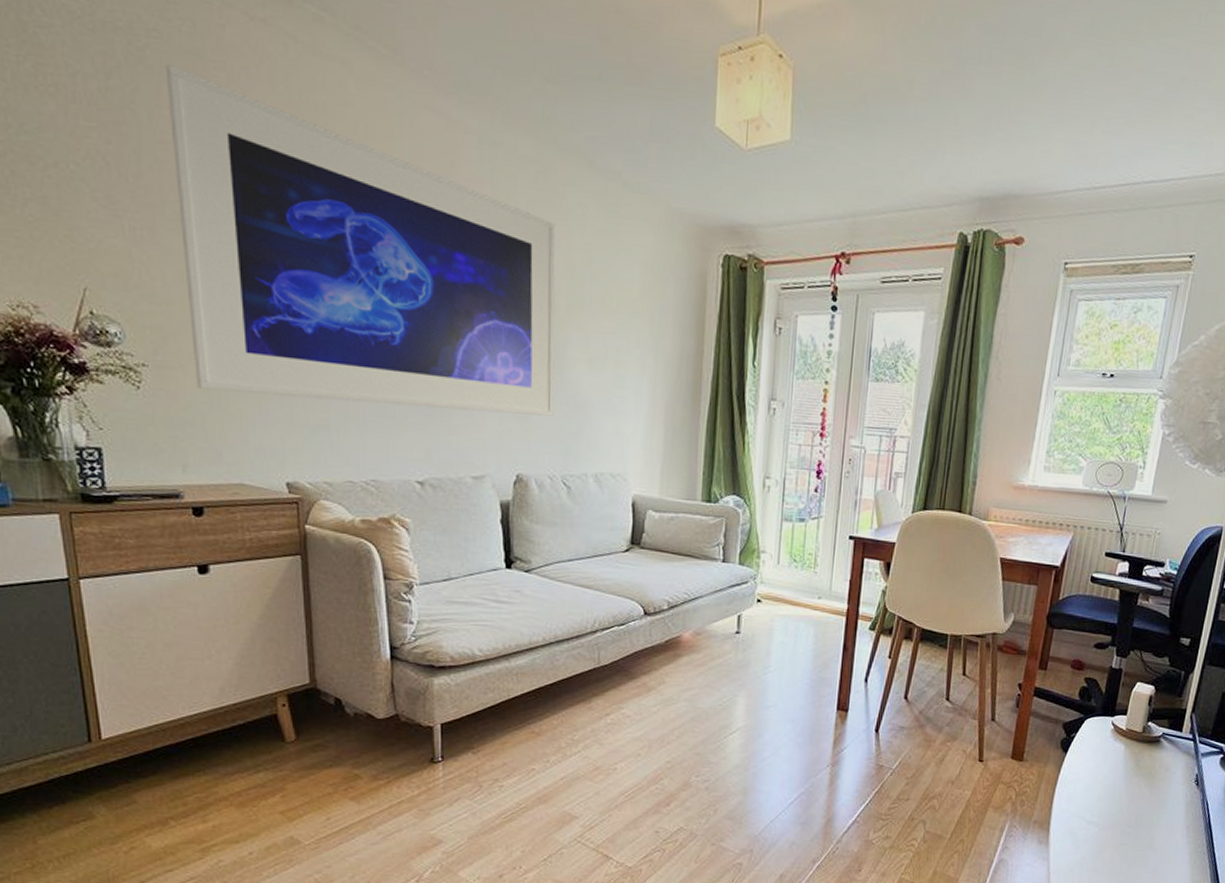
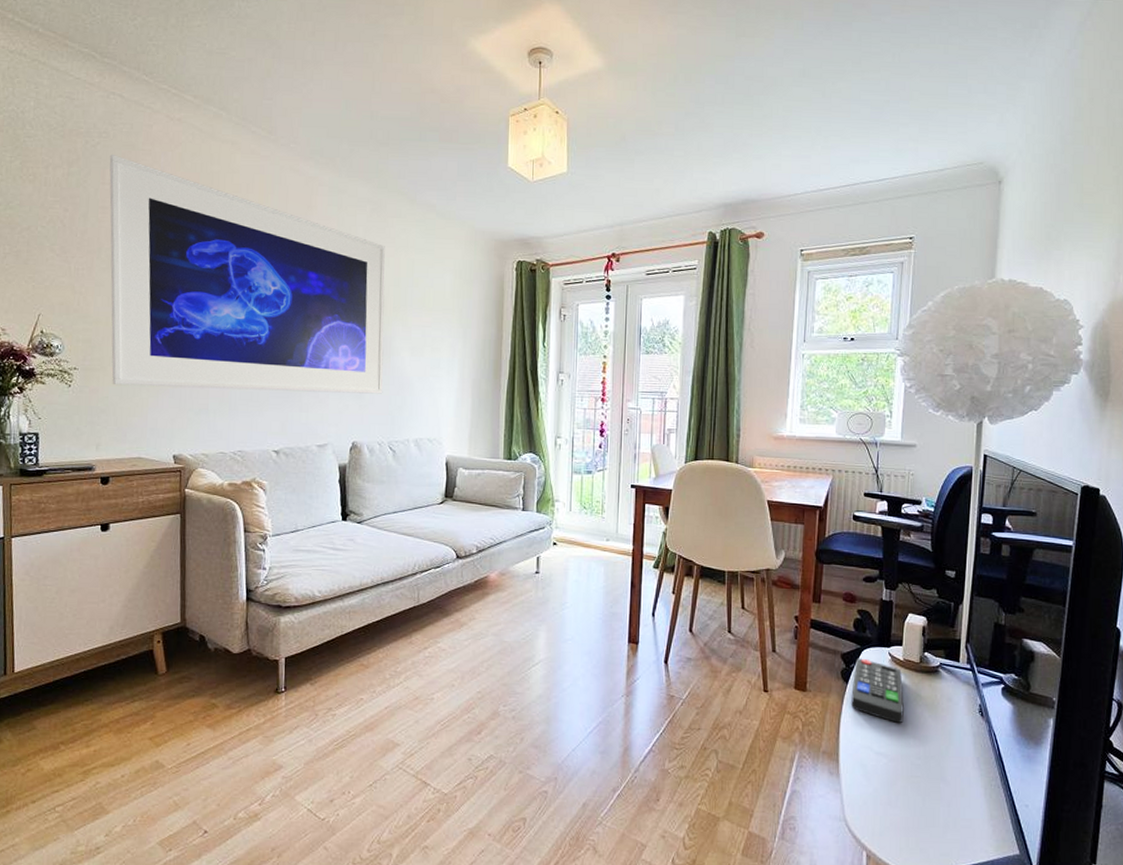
remote control: none [1067,727,1123,794] -> present [851,658,904,724]

